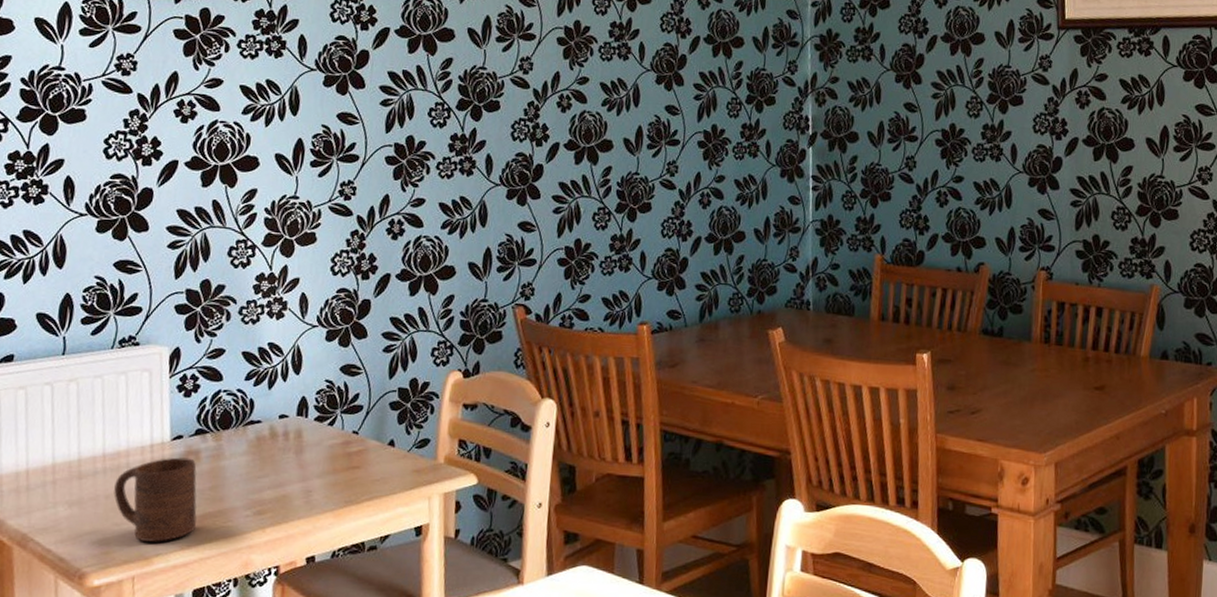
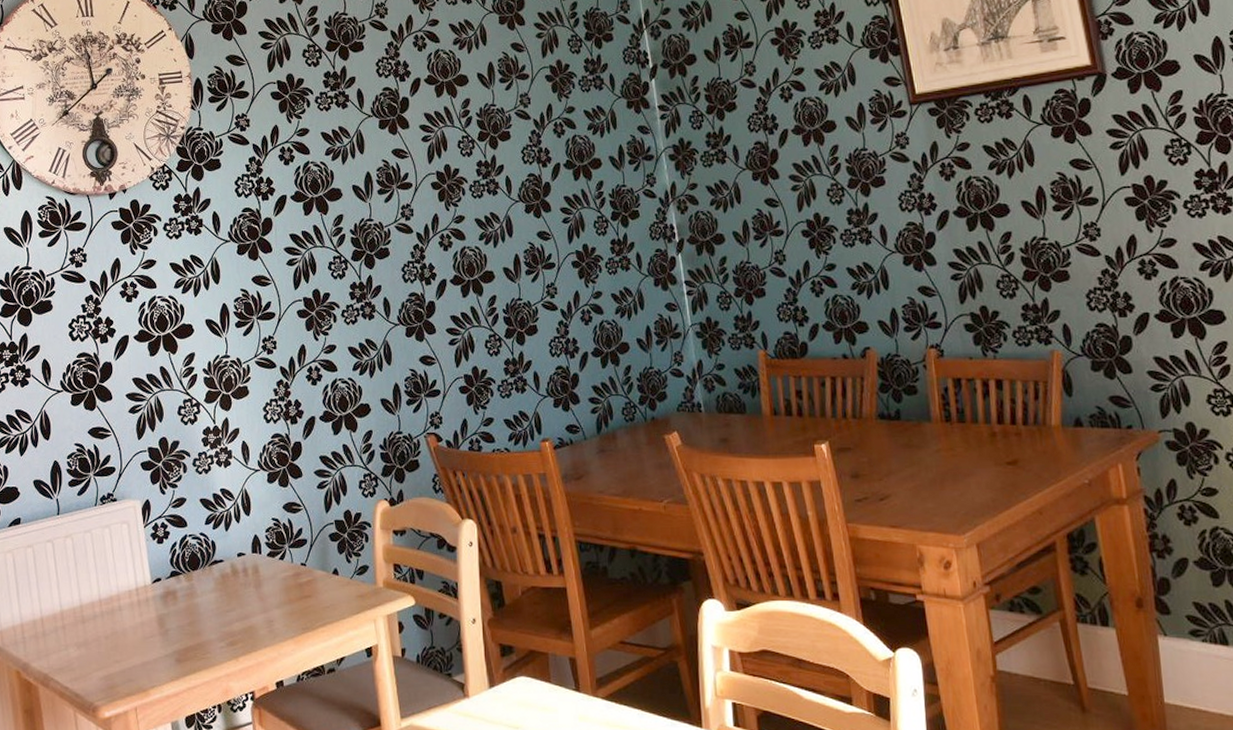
cup: present [114,457,197,542] -> none [112,598,182,675]

